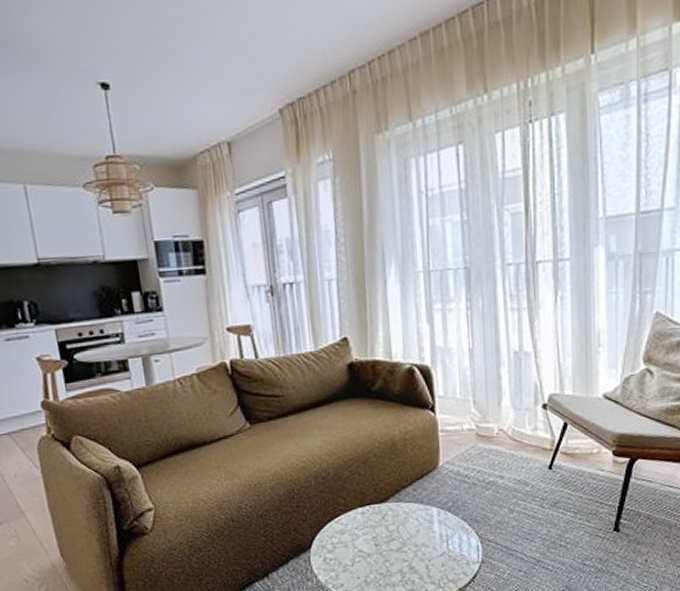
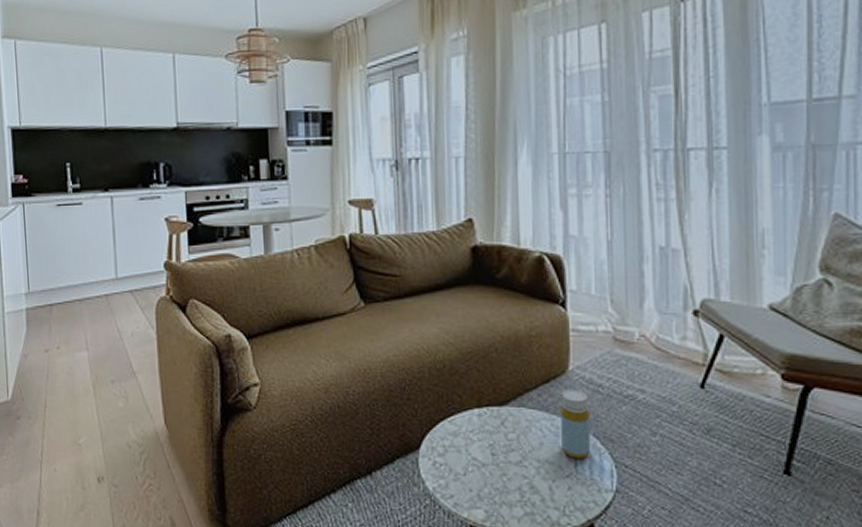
bottle: none [433,481,460,540] -> present [560,388,591,459]

